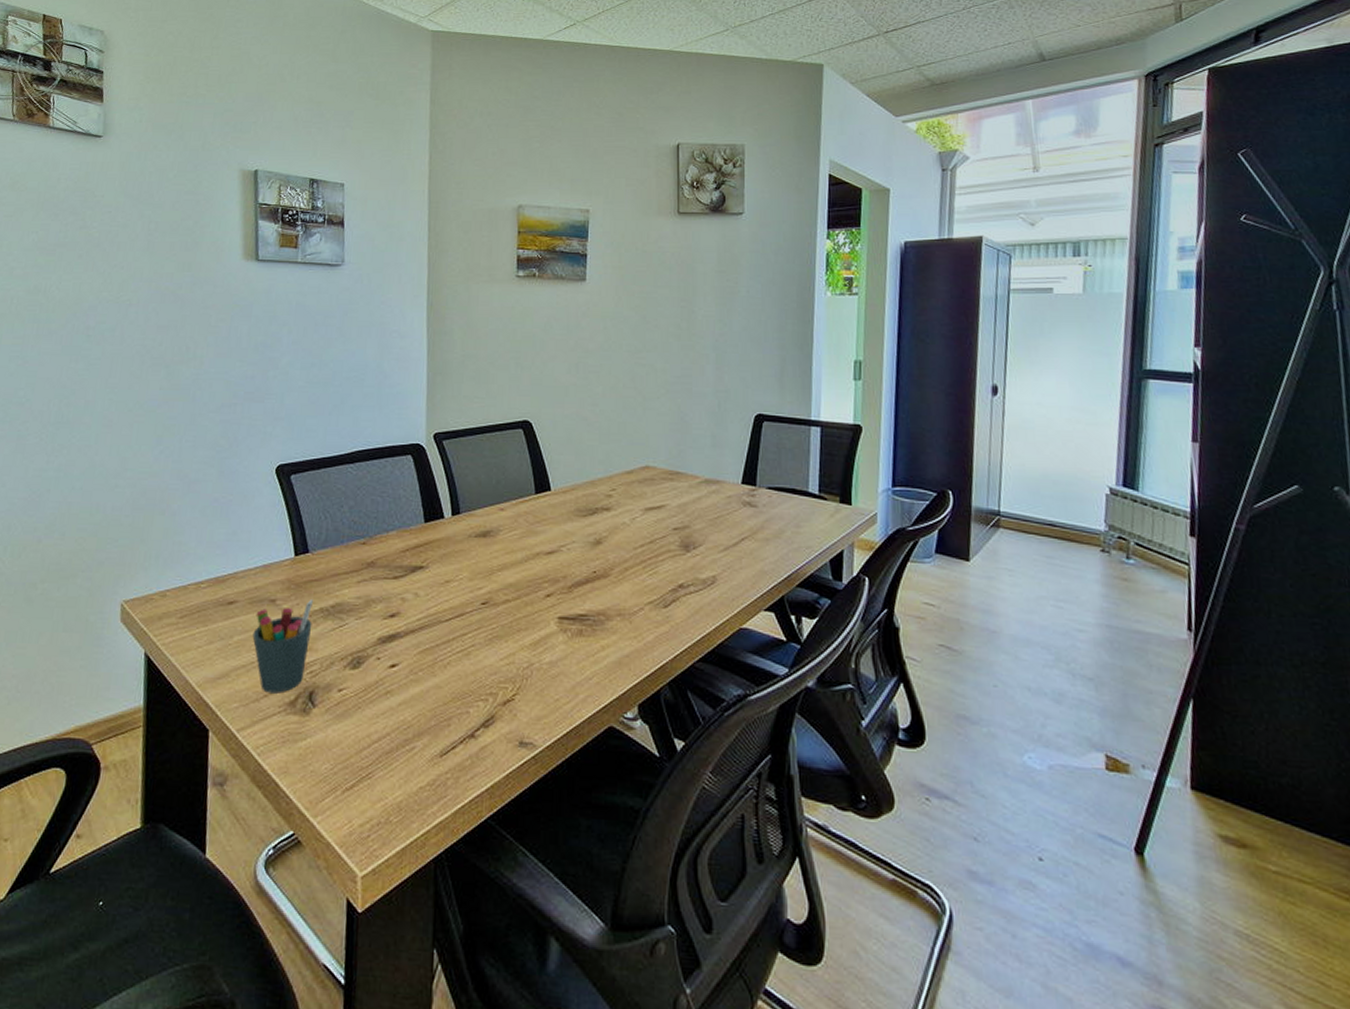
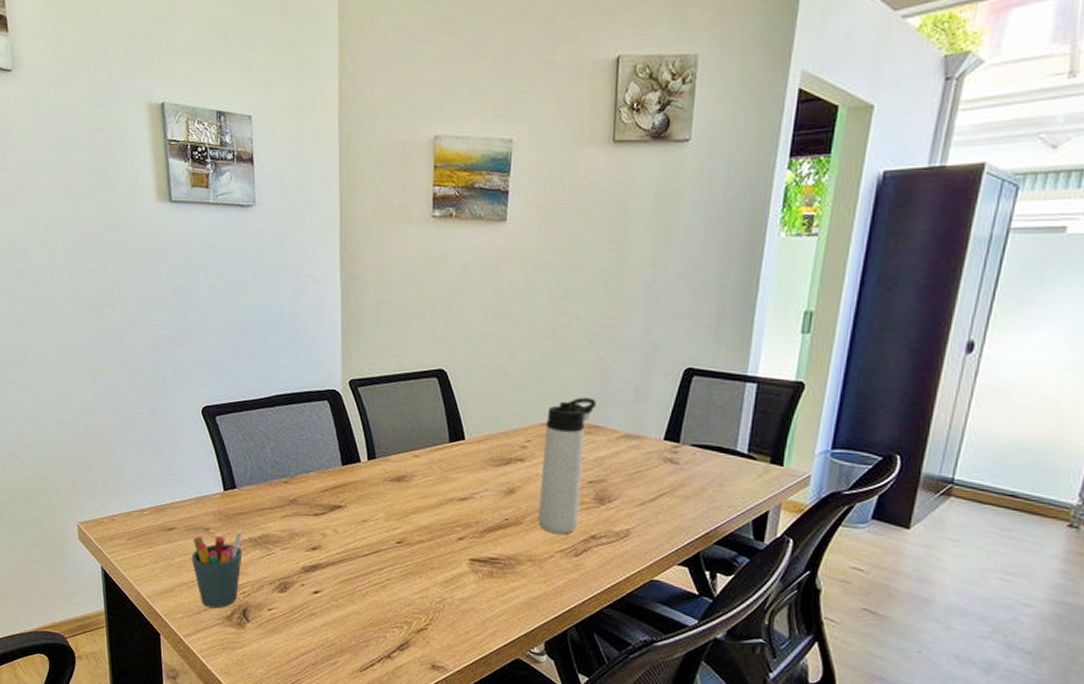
thermos bottle: none [626,444,676,584] -> present [538,397,596,534]

